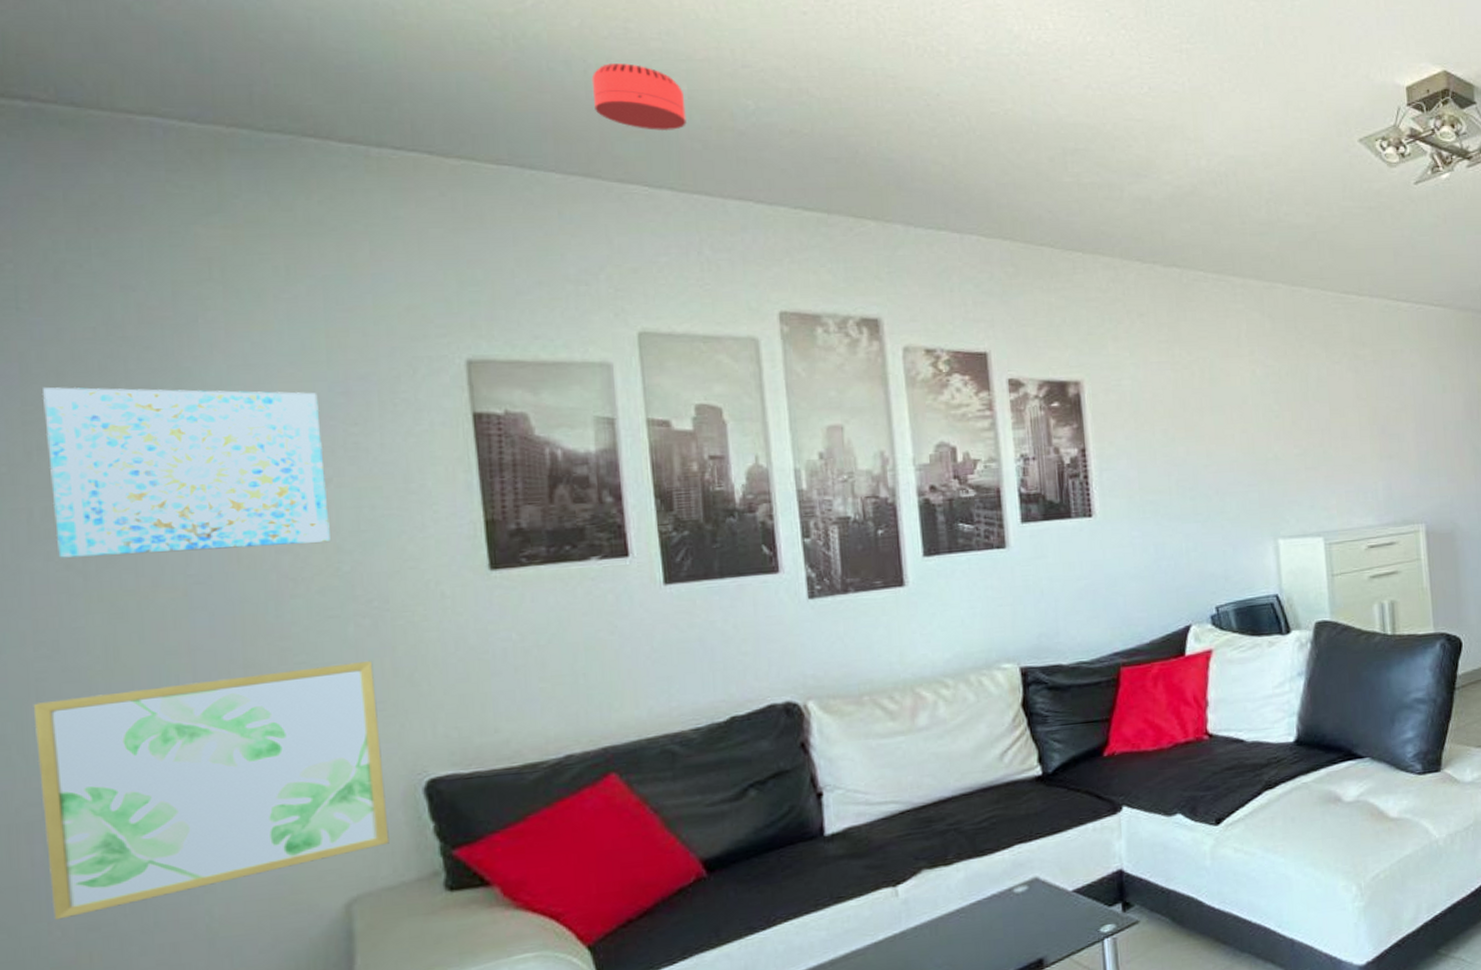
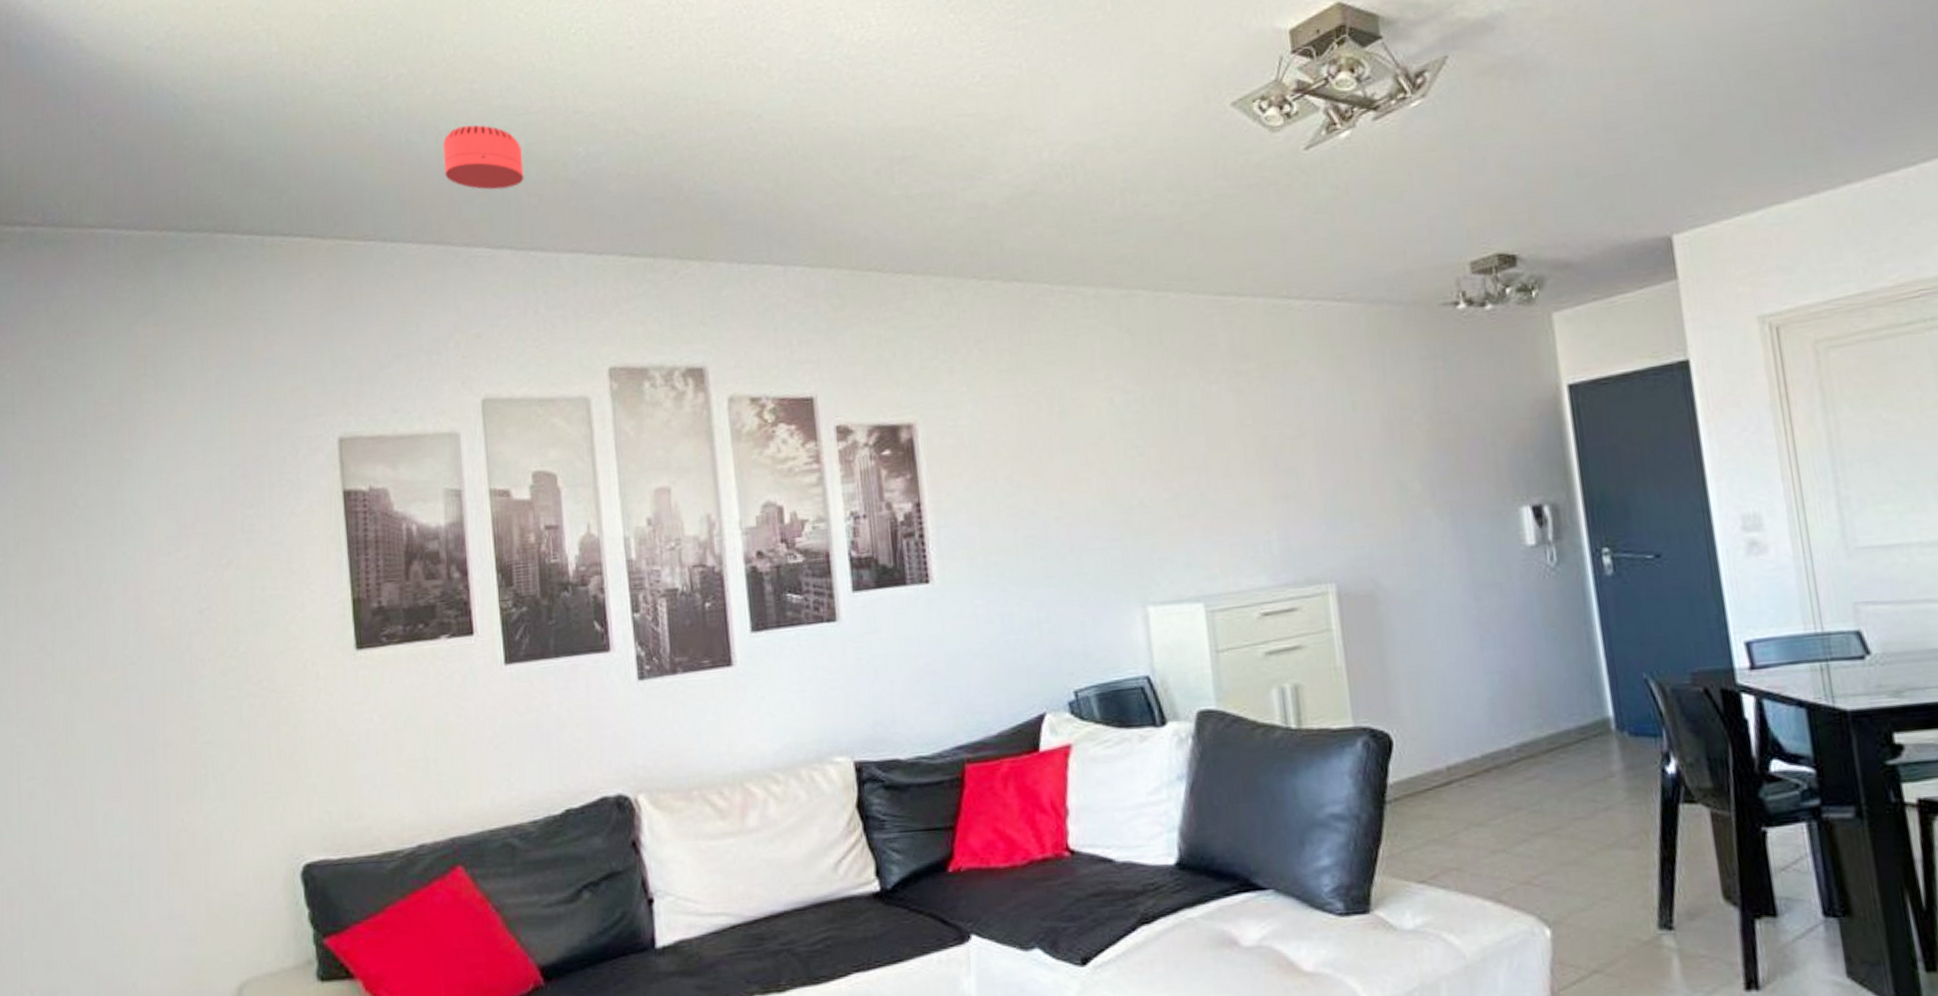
wall art: present [33,660,389,920] -> none [15,741,273,983]
wall art: present [42,387,330,558] -> none [27,477,230,641]

